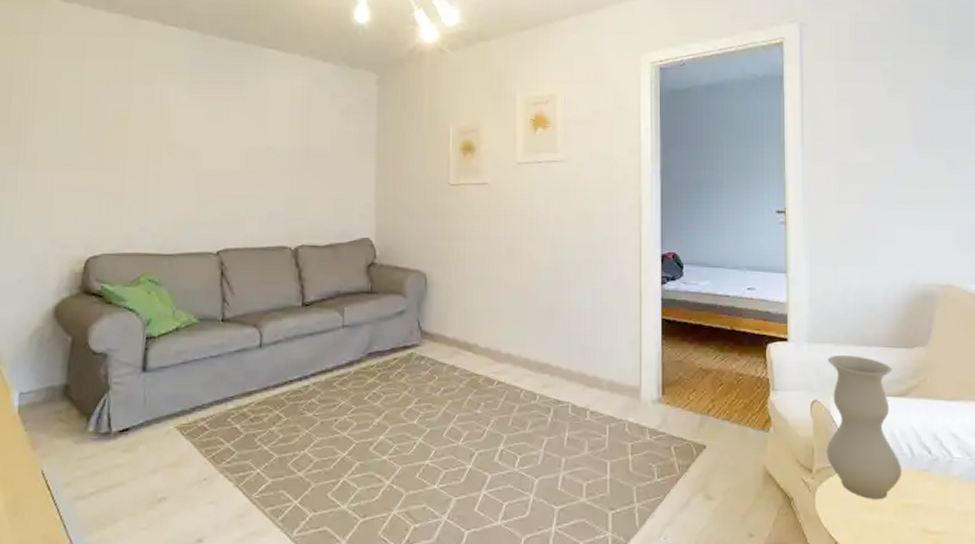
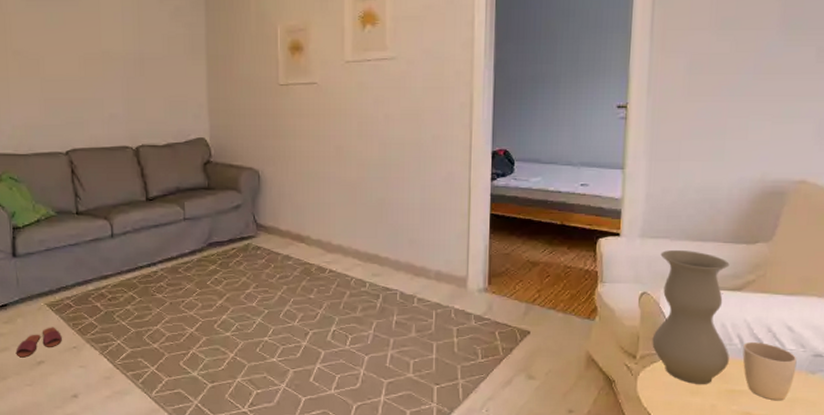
slippers: none [132,454,191,494] -> present [15,327,62,358]
cup: none [913,450,965,515] -> present [742,341,797,401]

